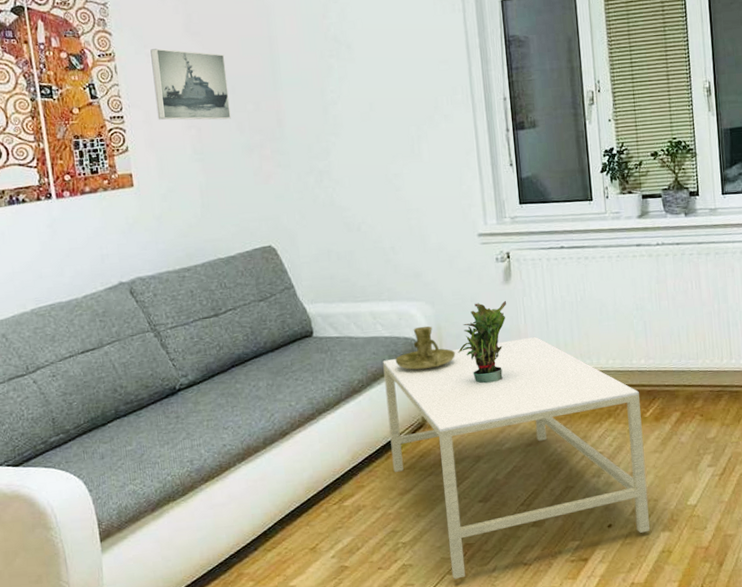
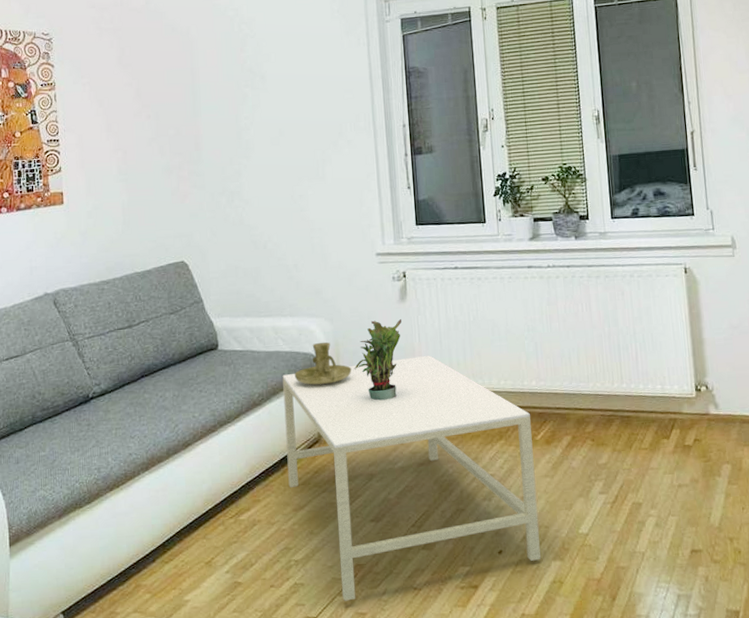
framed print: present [150,48,231,120] -> none [86,79,154,144]

